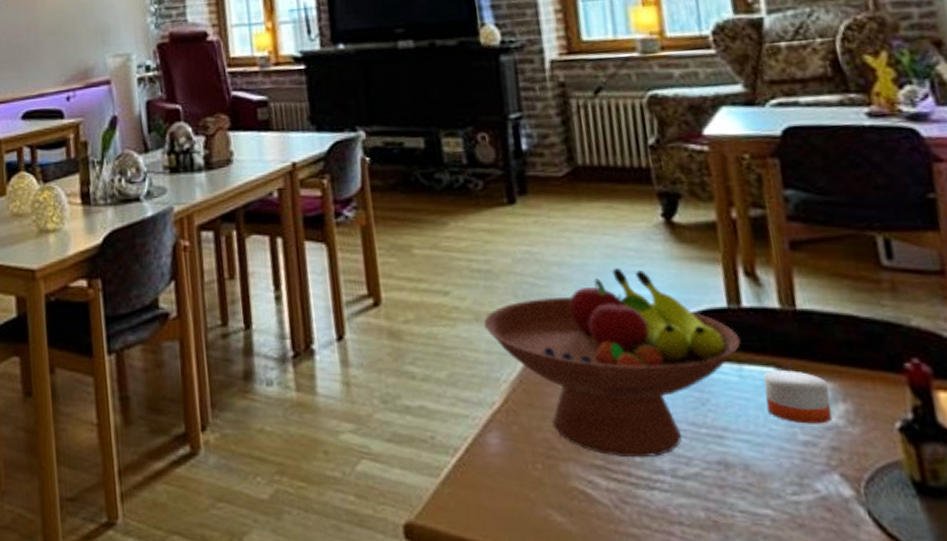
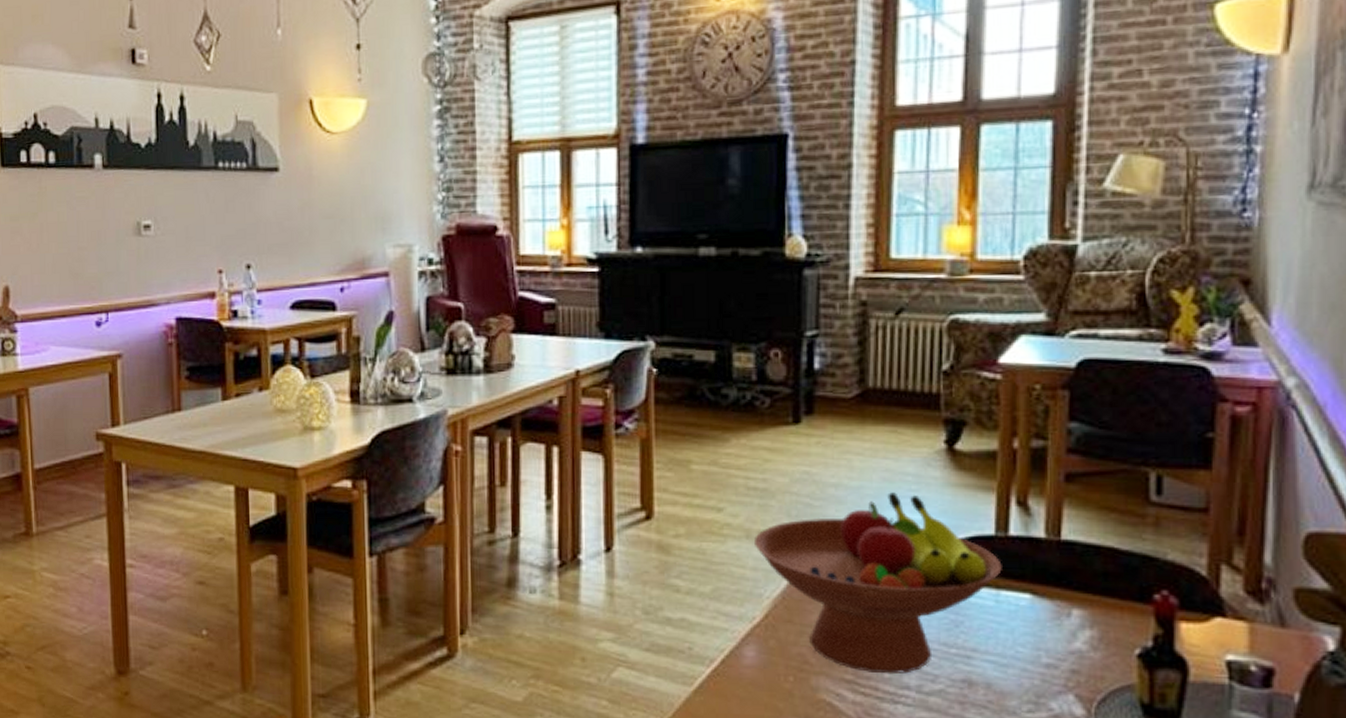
candle: present [762,367,832,424] -> none [1017,594,1079,648]

